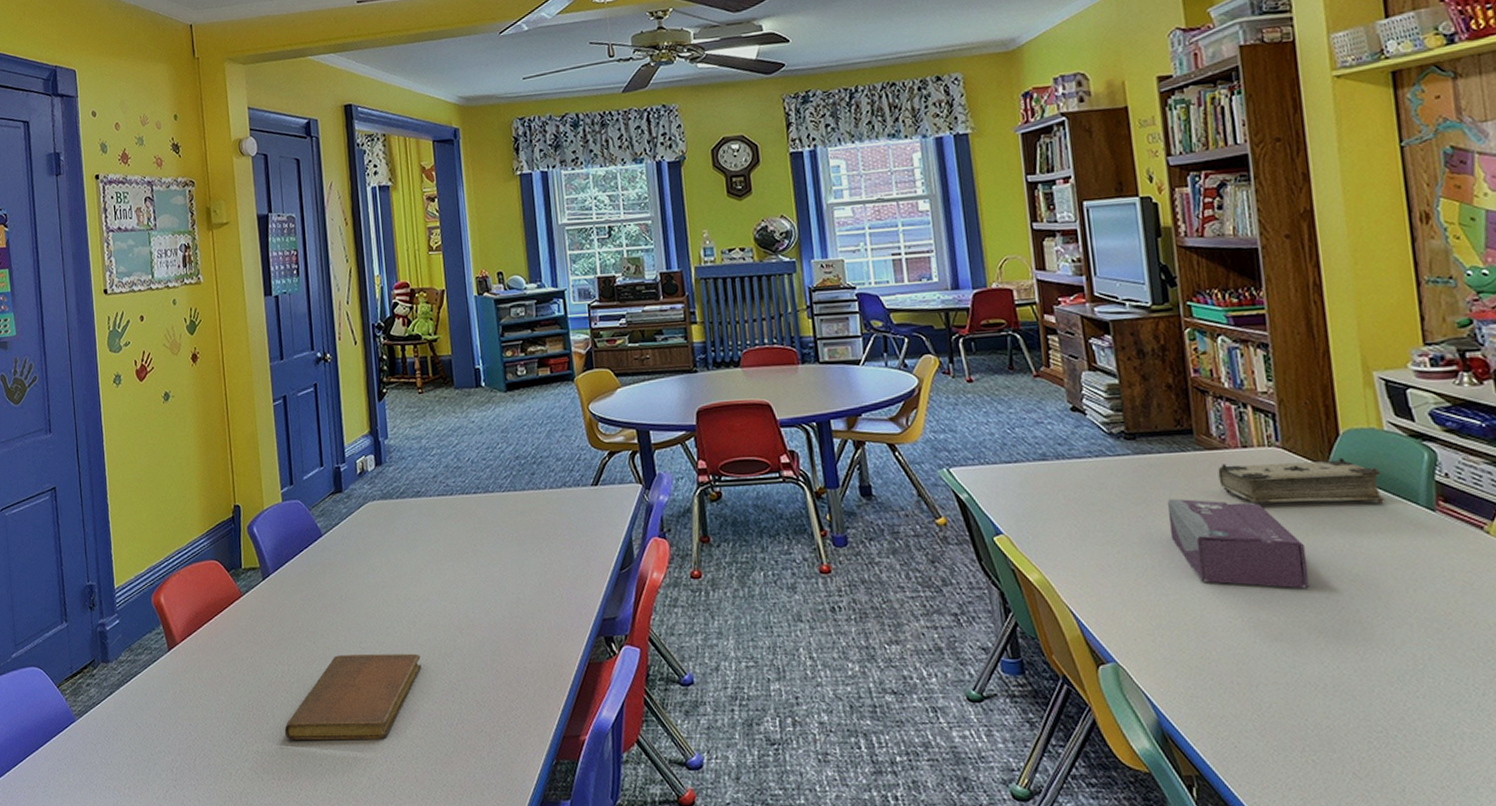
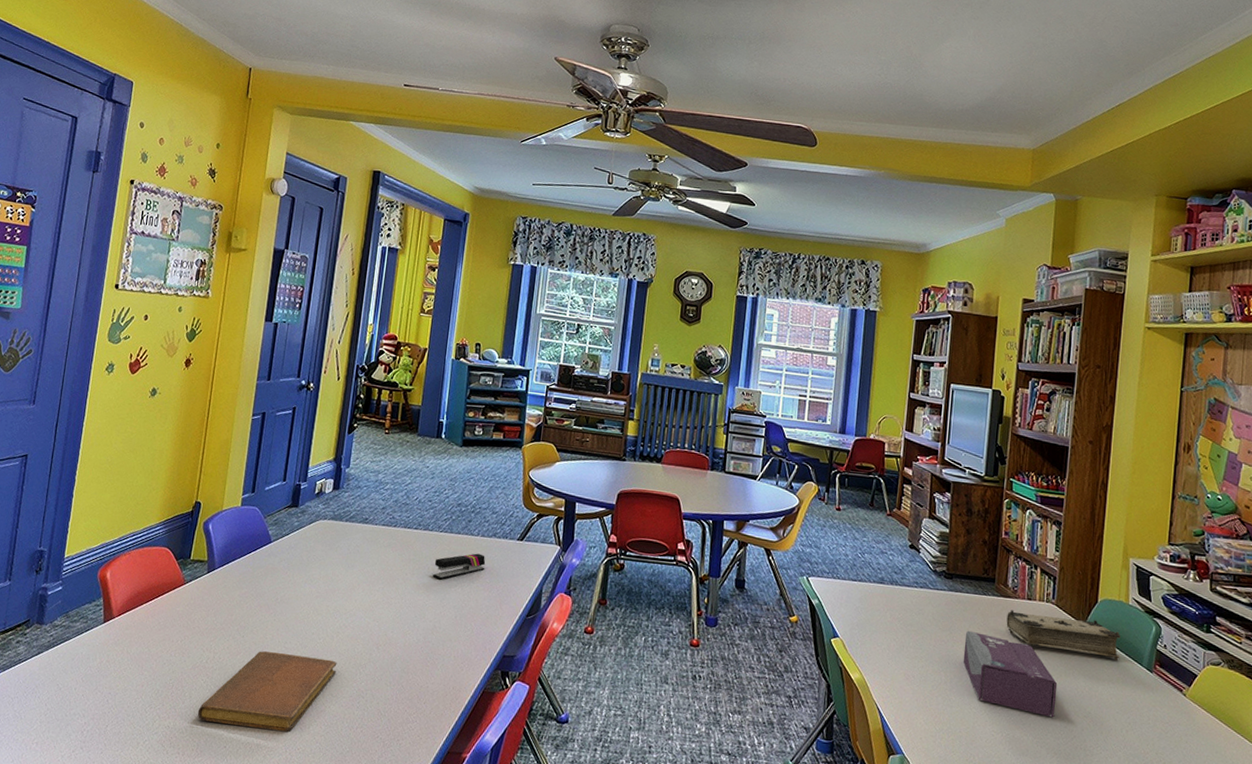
stapler: none [503,508,562,546] -> present [433,553,486,580]

